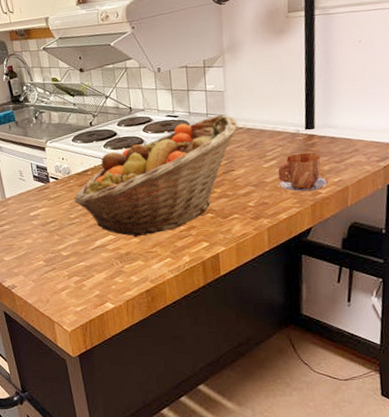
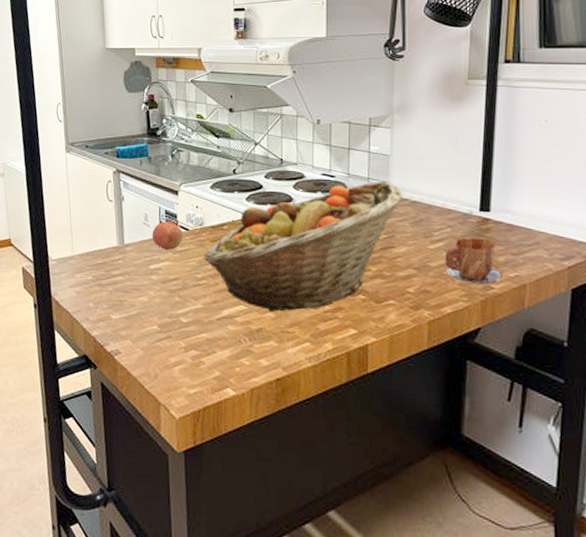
pomegranate: none [27,173,55,199] -> present [152,220,184,250]

